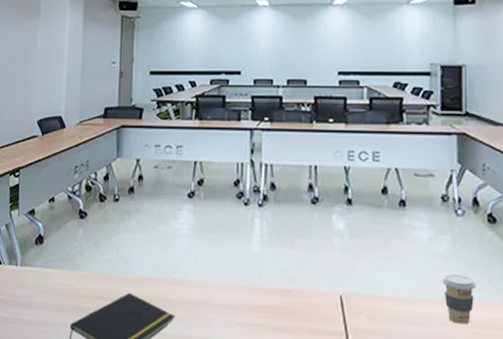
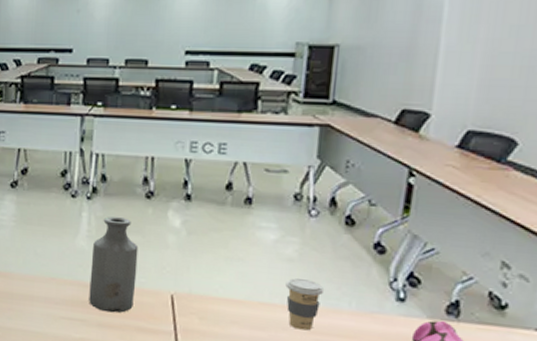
bottle: none [264,222,308,316] -> present [89,217,139,313]

